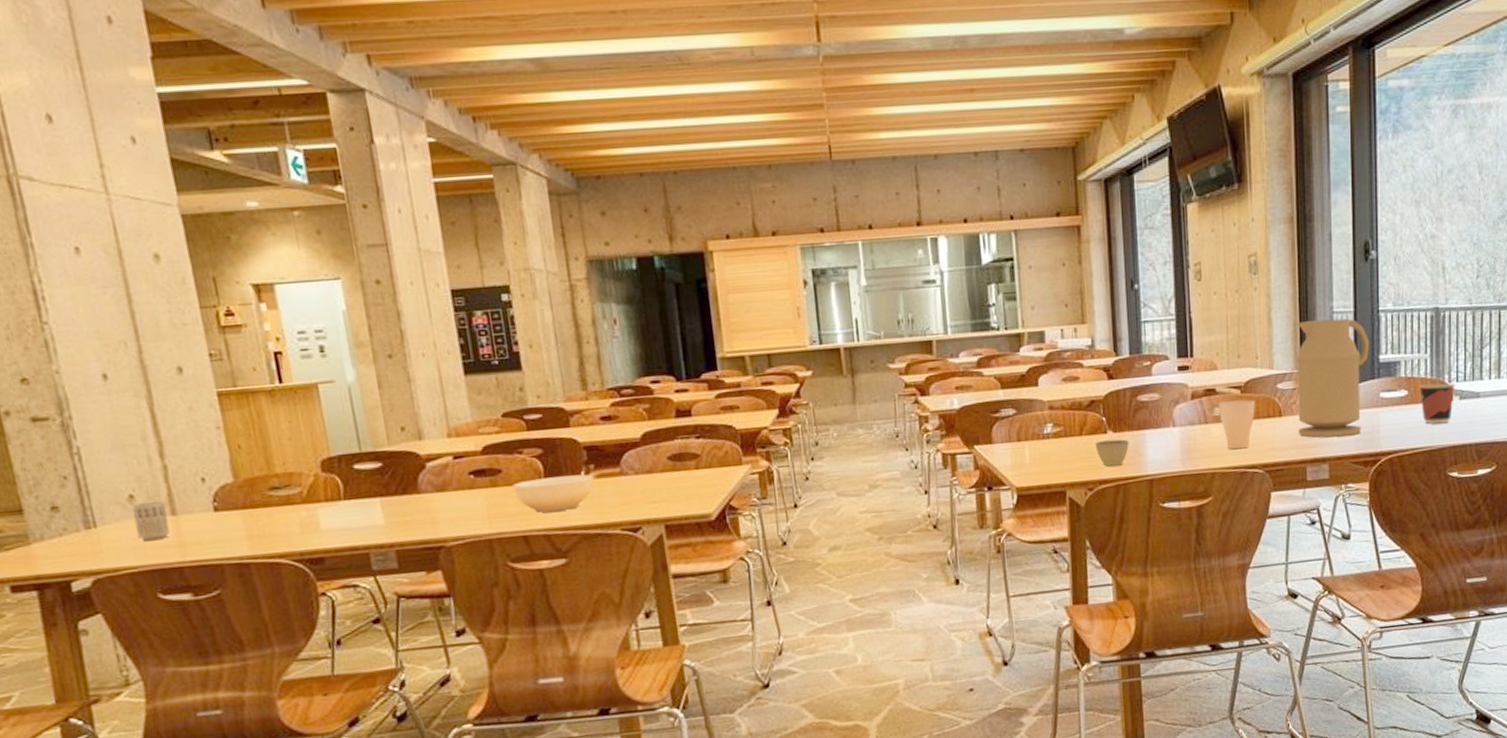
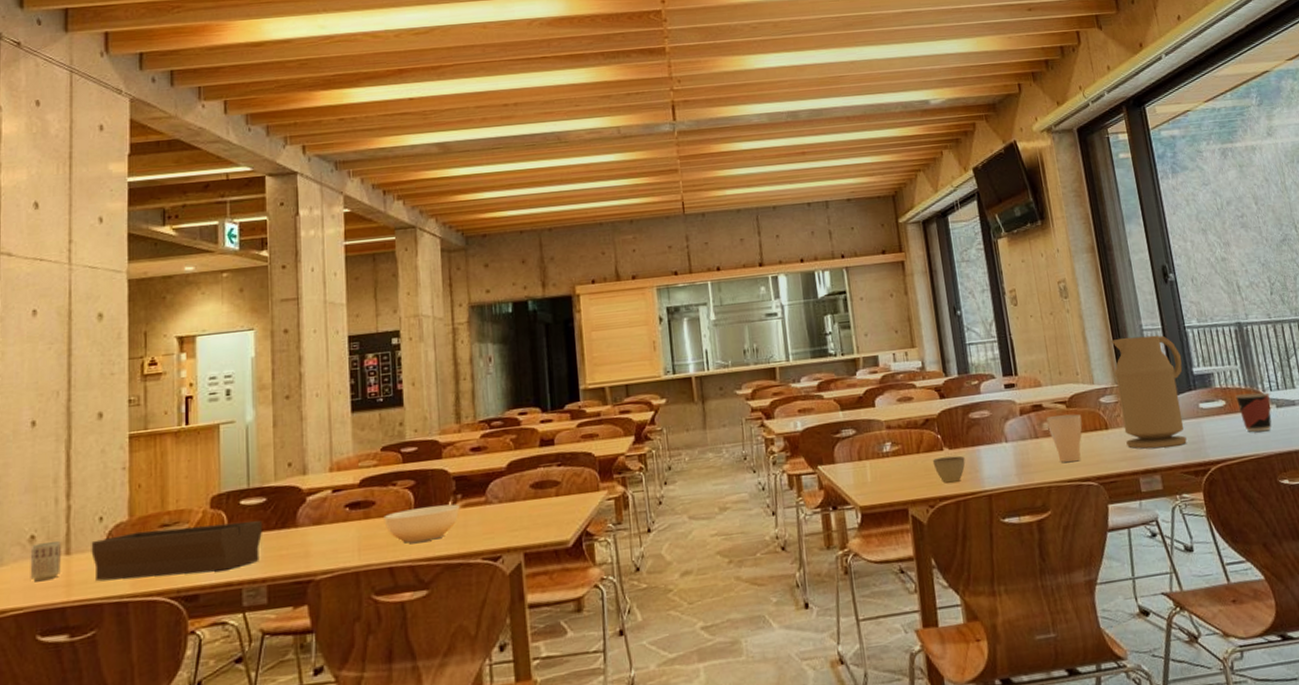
tray: none [197,486,384,542] -> present [91,521,263,581]

